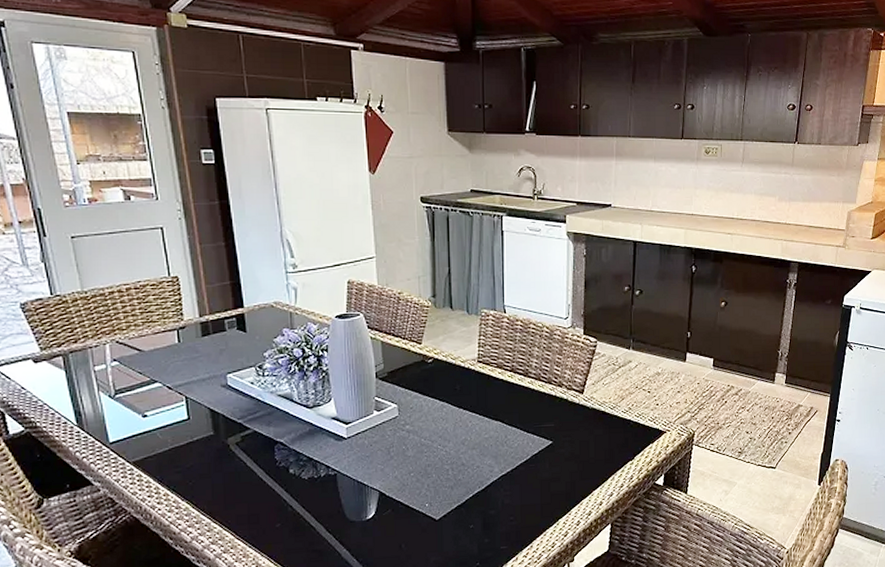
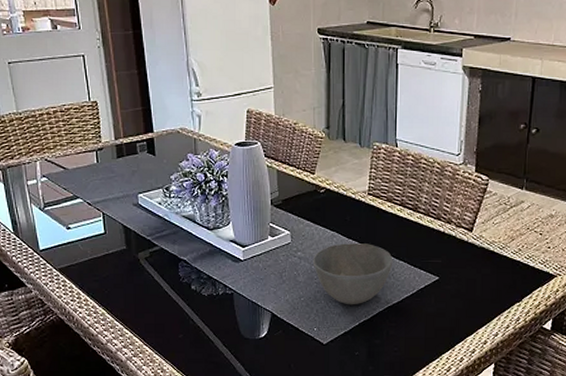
bowl: none [422,412,506,477] -> present [312,243,393,305]

